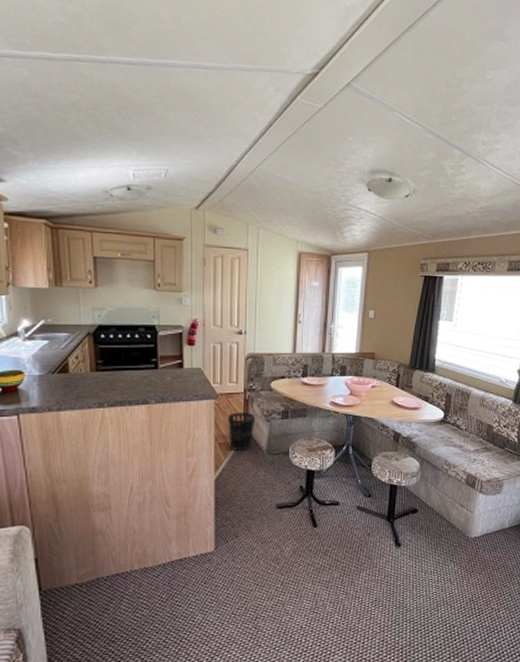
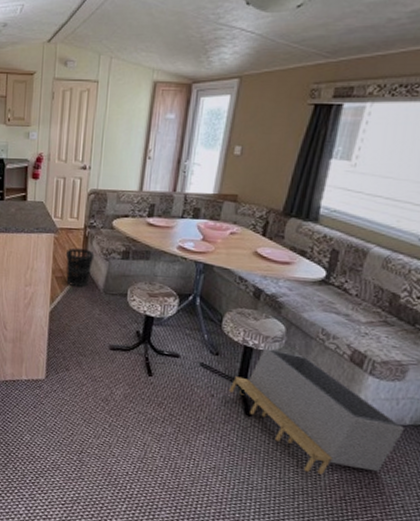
storage bin: none [382,483,506,585] -> present [229,347,406,475]

